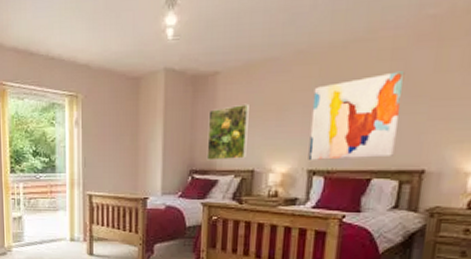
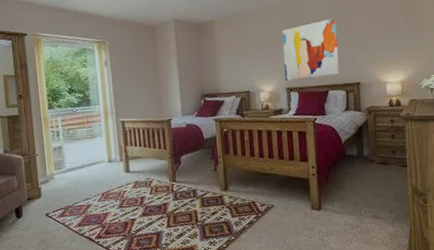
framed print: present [206,103,249,160] -> none [211,43,242,86]

